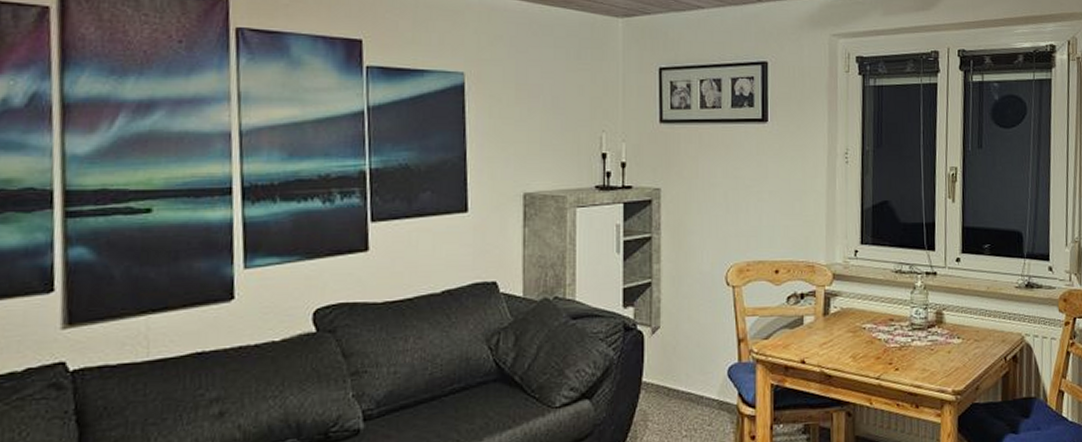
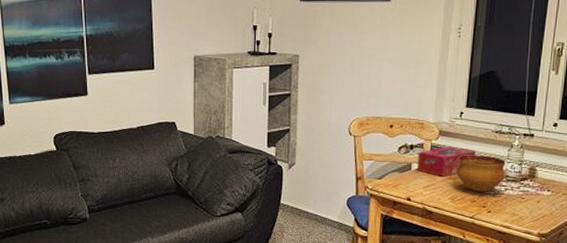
tissue box: none [810,291,875,330] -> present [417,146,476,177]
bowl: none [855,300,910,346] -> present [456,155,506,192]

